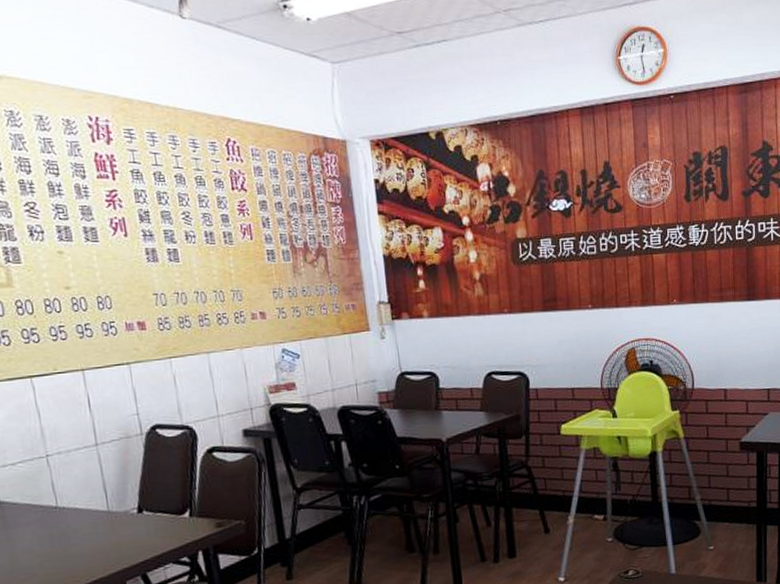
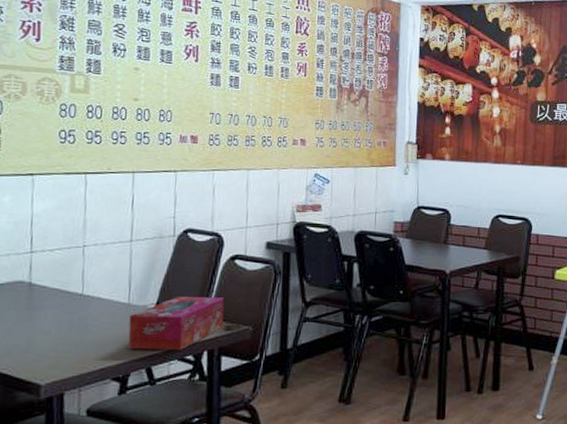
tissue box: none [112,493,214,558] -> present [128,296,225,350]

